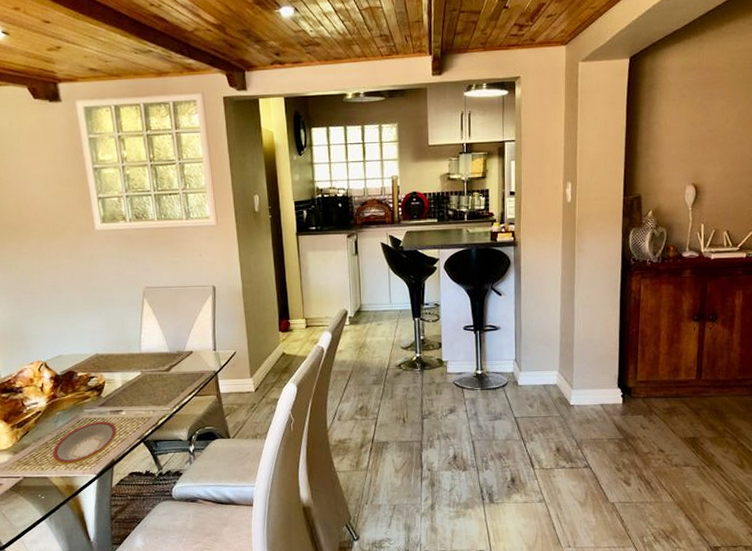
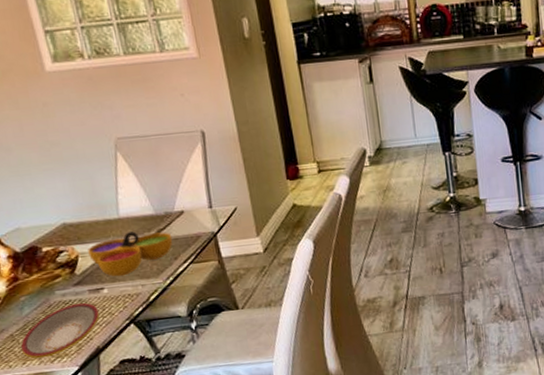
decorative bowl: none [113,365,182,402] -> present [88,231,173,277]

